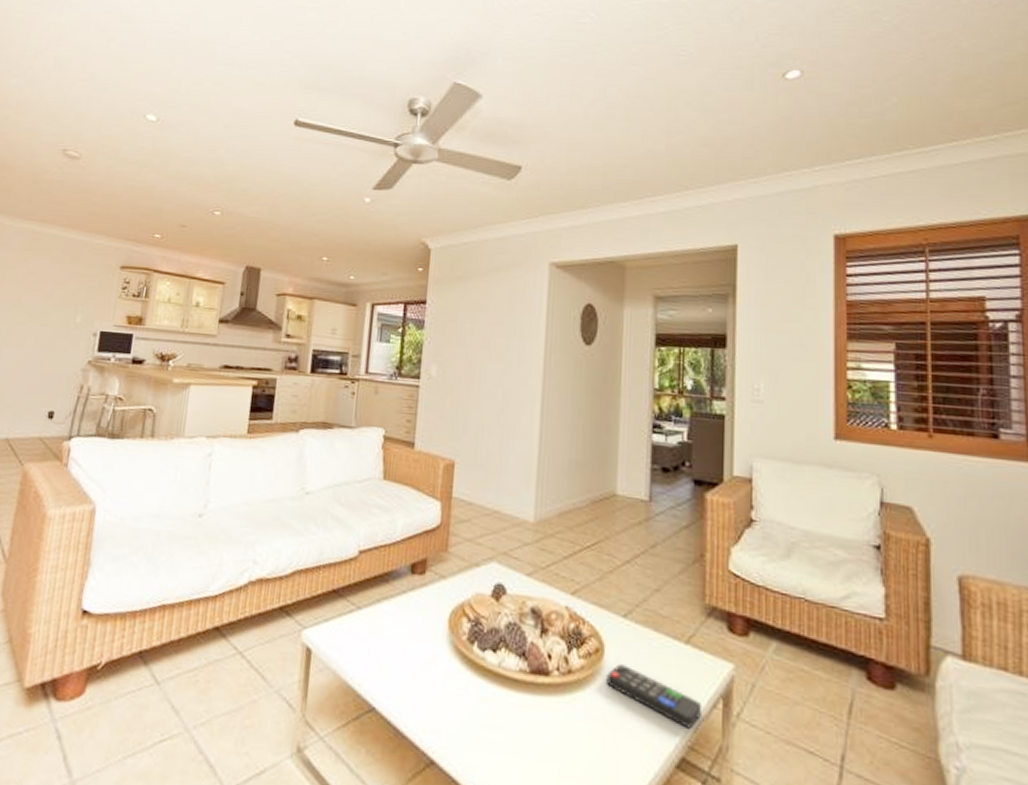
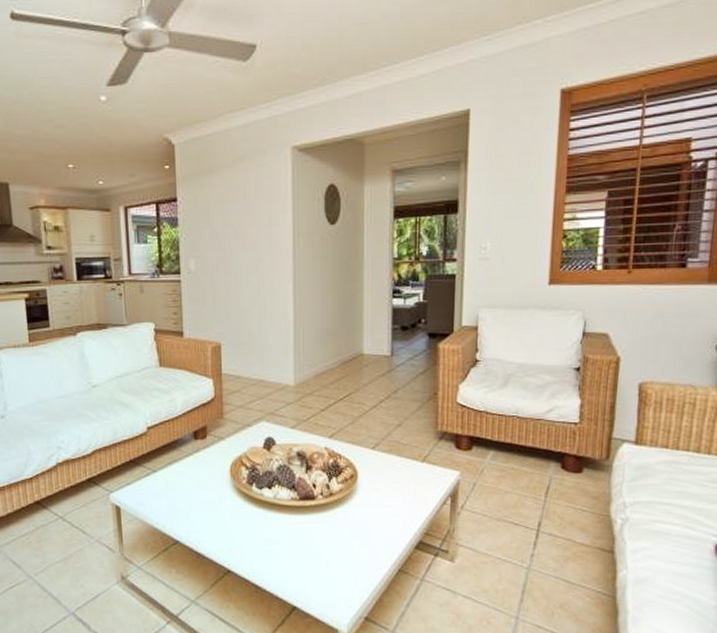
remote control: present [607,664,703,729] -> none [361,484,435,521]

